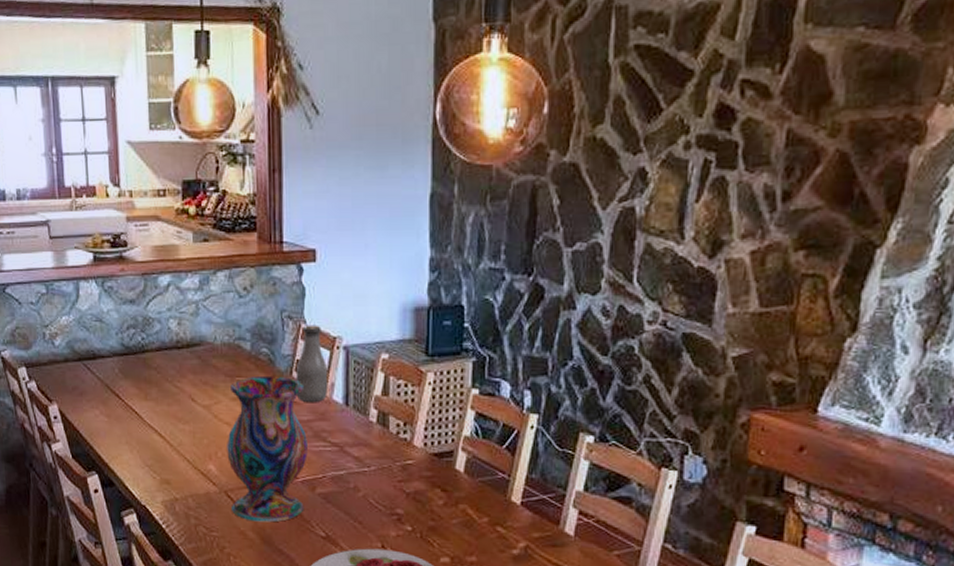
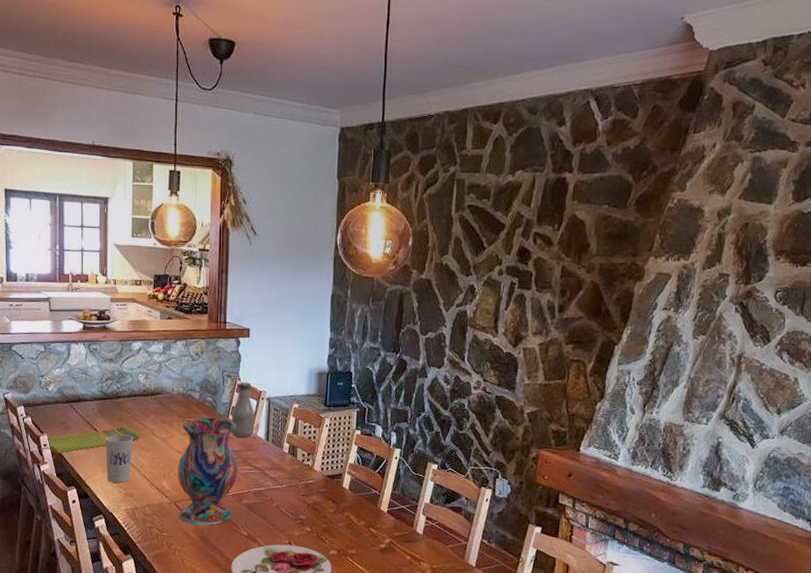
dish towel: none [58,389,177,428] -> present [48,425,141,453]
cup: none [130,402,167,466] -> present [105,434,133,483]

